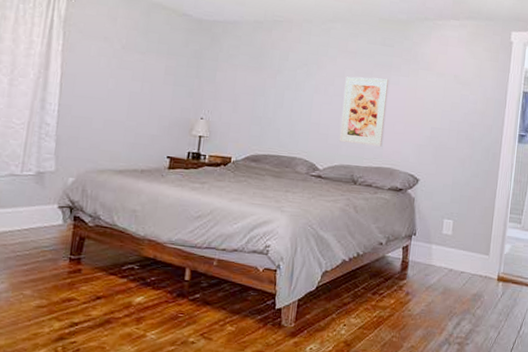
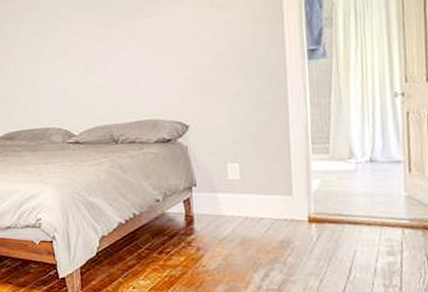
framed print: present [340,76,390,147] -> none [84,24,139,103]

